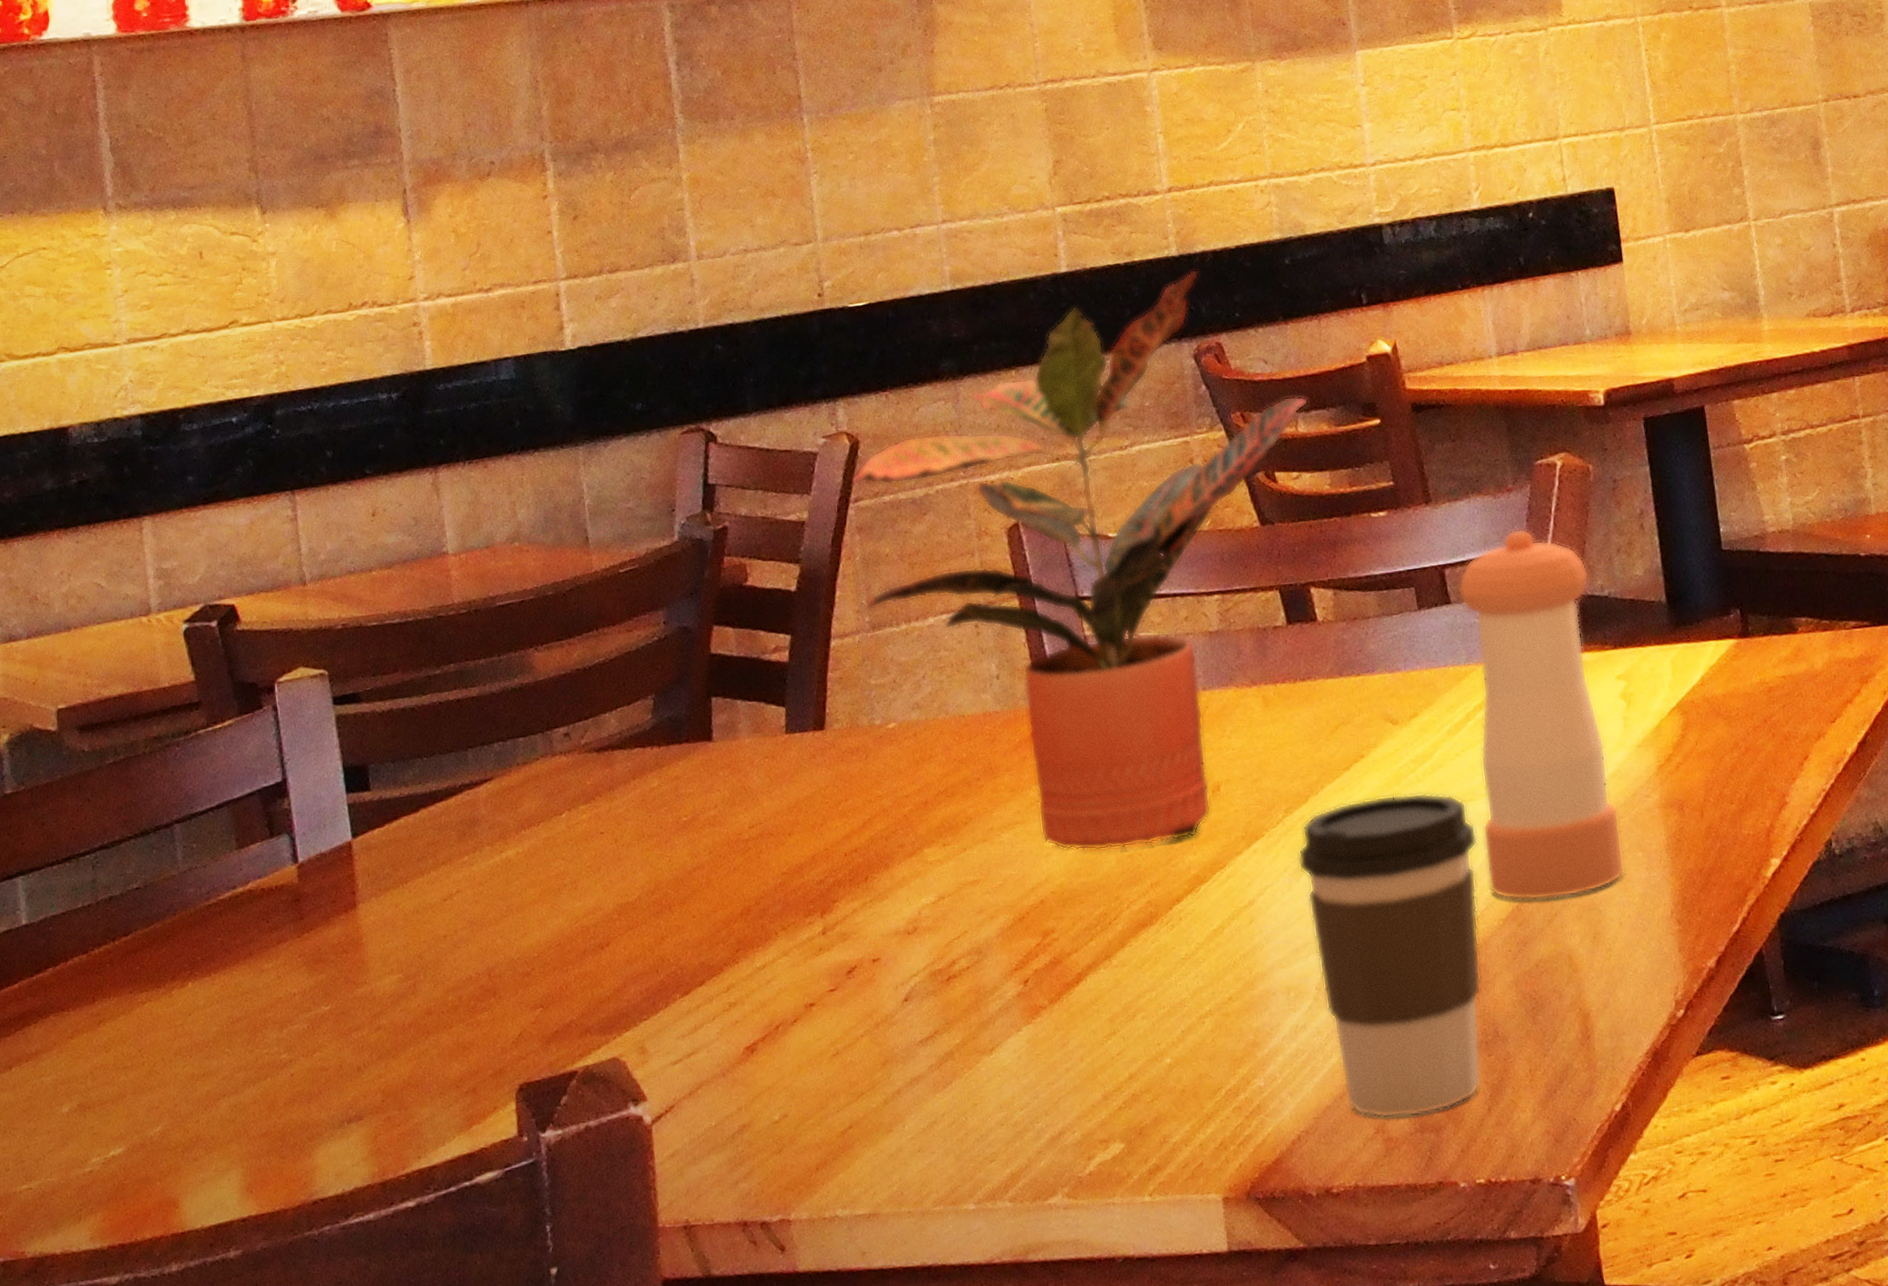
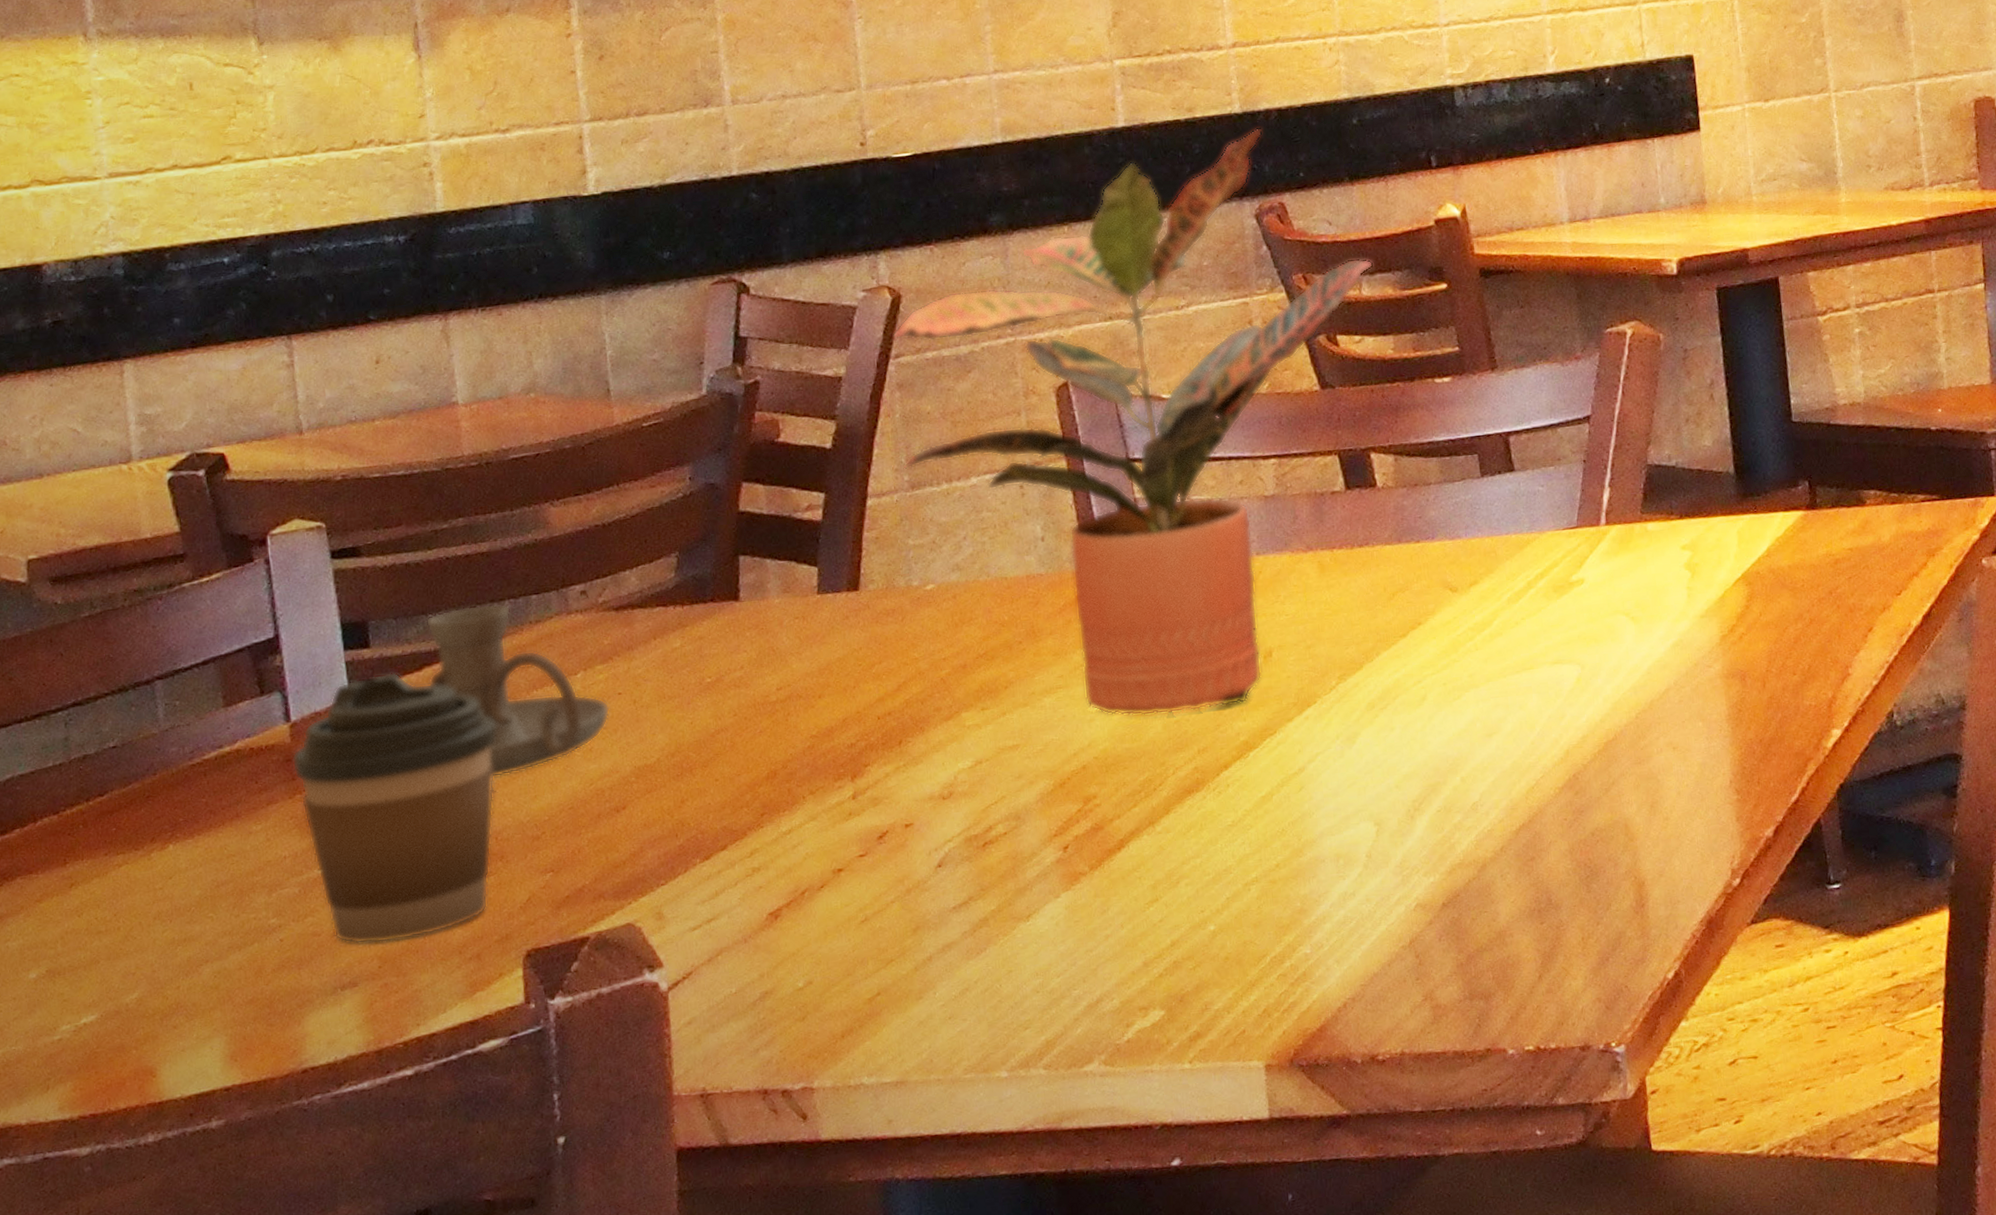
coffee cup: none [299,813,488,1079] -> present [291,671,496,945]
candle holder: none [421,746,594,917] -> present [426,603,610,779]
coffee cup: present [1298,792,1482,1118] -> none [1351,660,1536,986]
pepper shaker: present [1457,528,1625,901] -> none [1522,396,1684,770]

